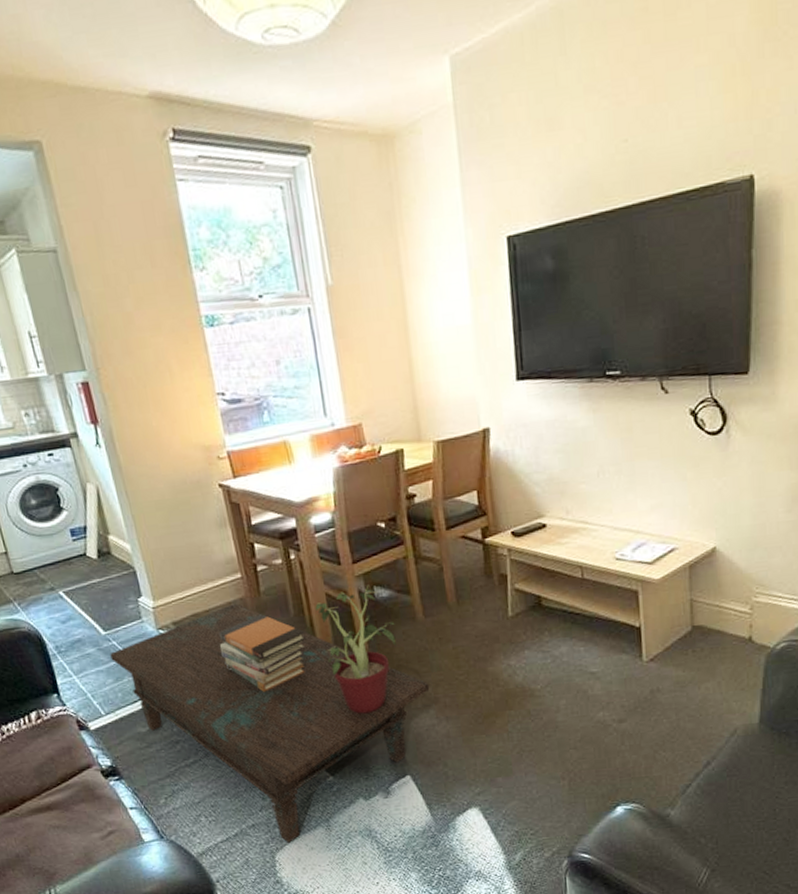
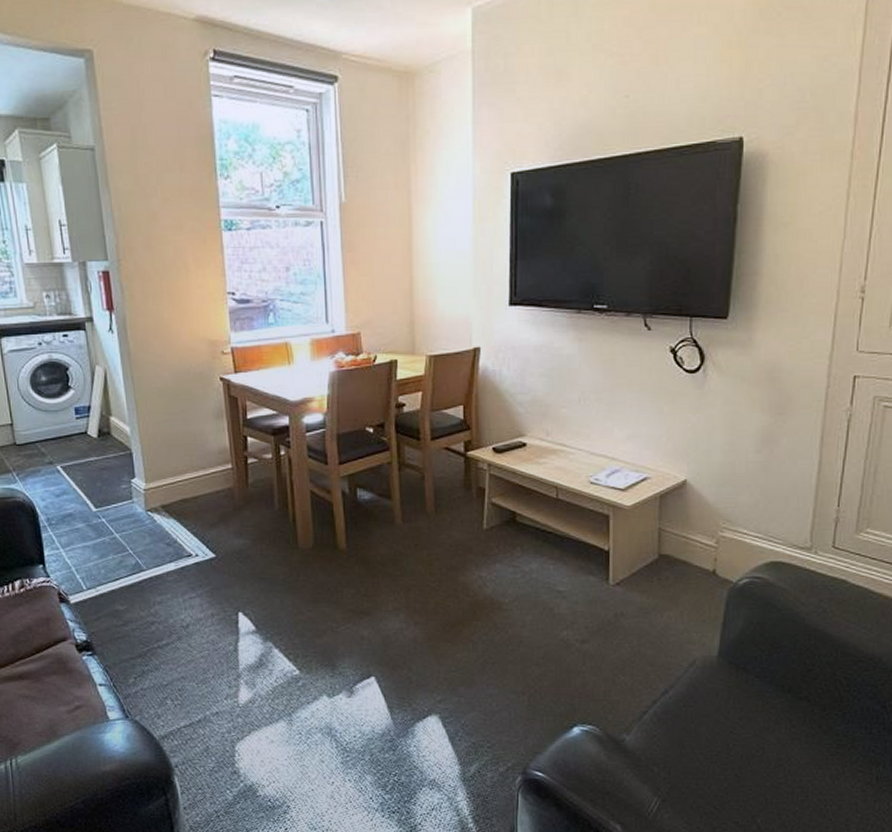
coffee table: present [110,603,430,843] -> none [98,493,402,734]
book stack: present [218,614,306,692] -> none [204,505,288,581]
potted plant: present [315,585,396,714] -> none [299,486,374,611]

